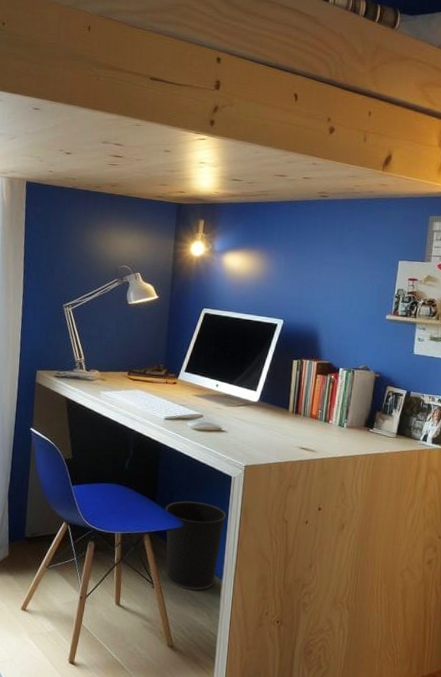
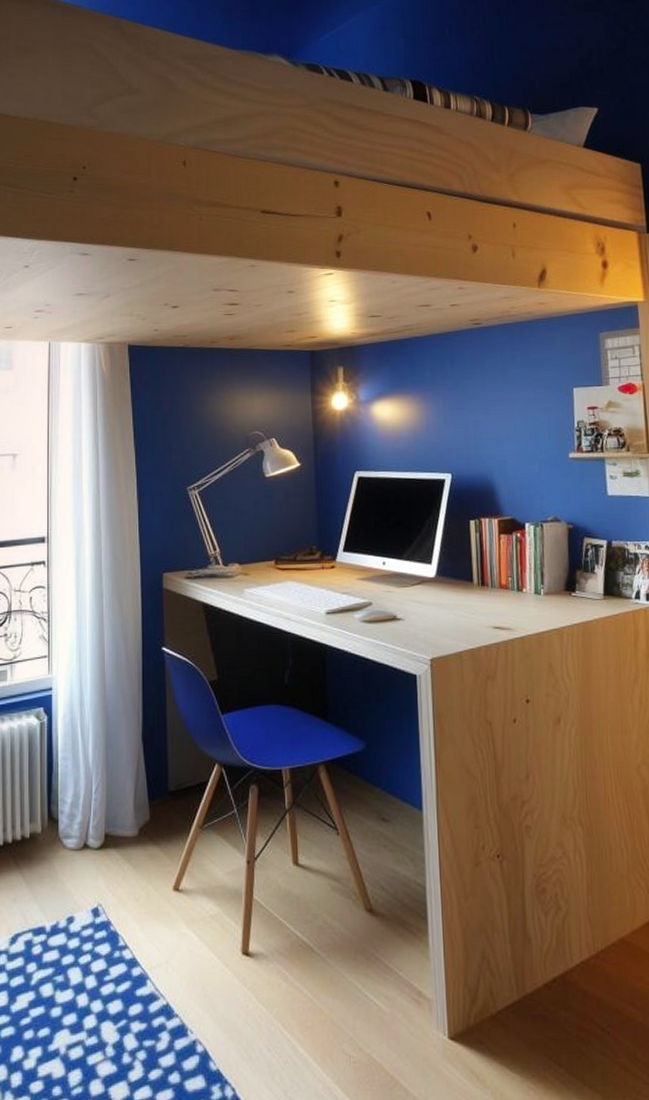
wastebasket: present [165,501,226,591] -> none [341,714,416,830]

